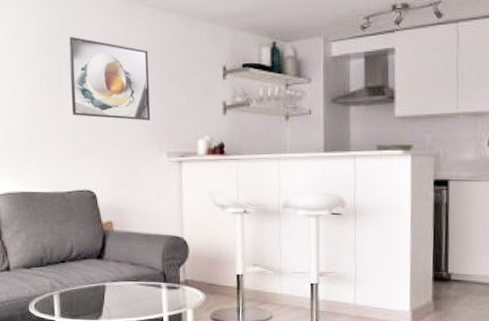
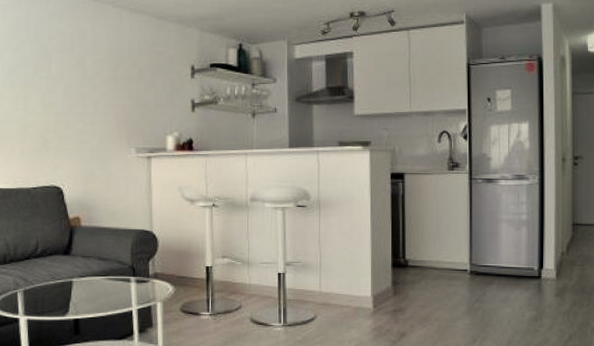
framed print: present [68,36,151,120] -> none [34,33,119,117]

